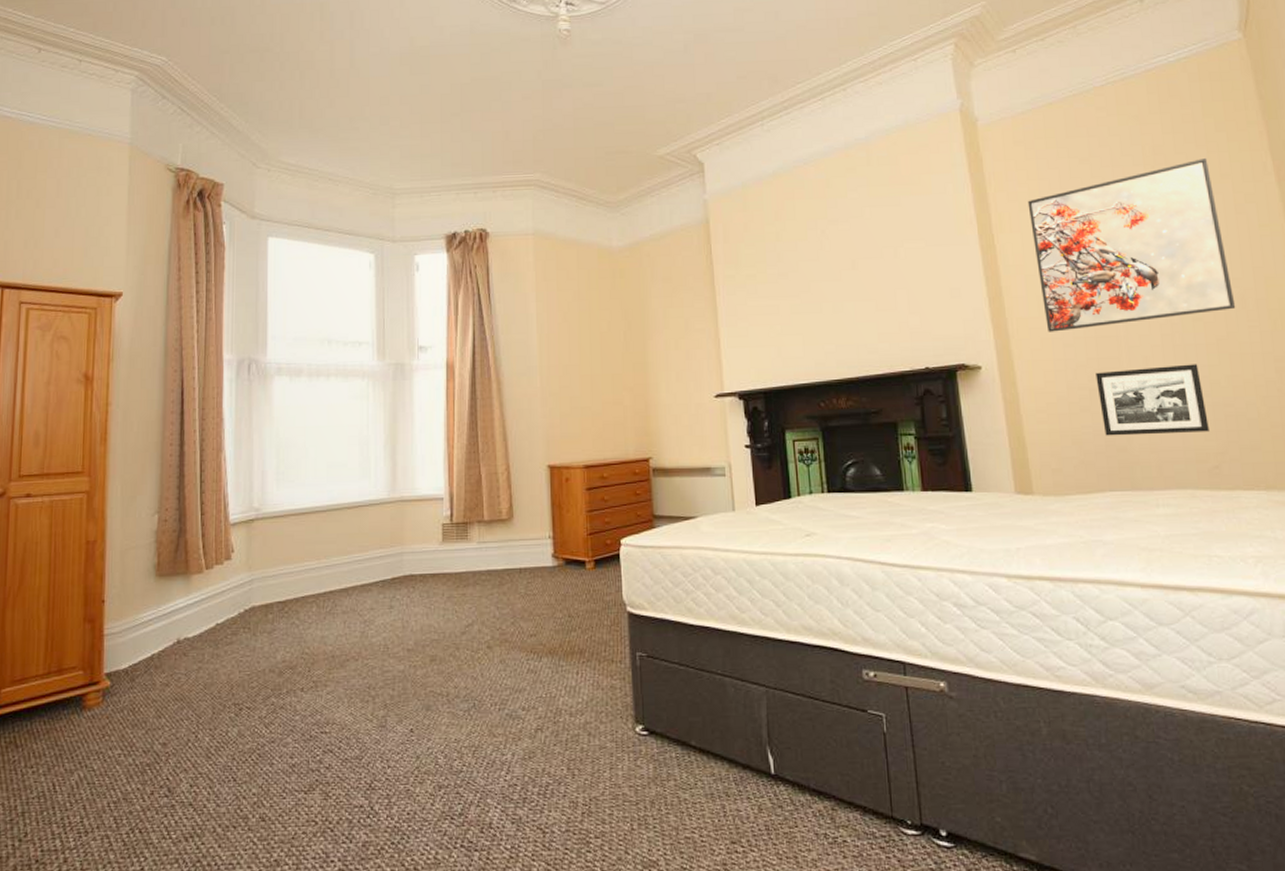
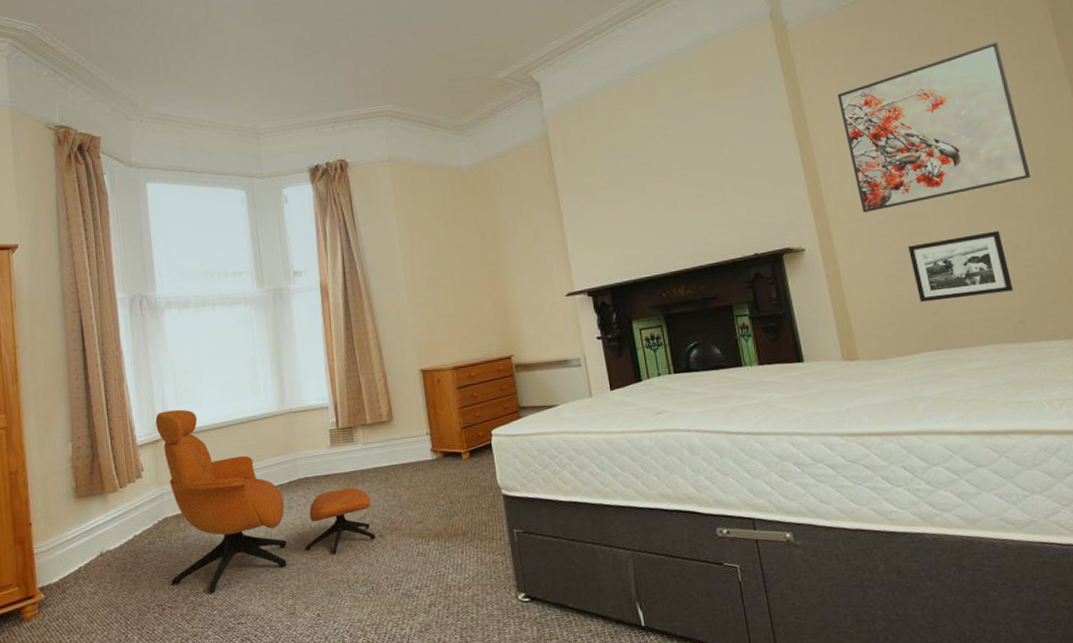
armchair: none [252,487,483,697] -> present [155,409,376,594]

